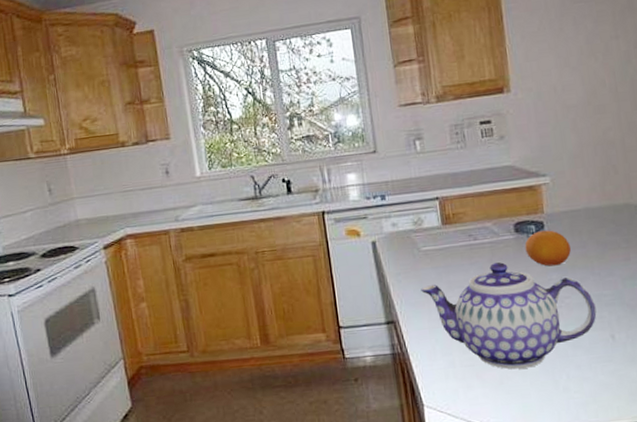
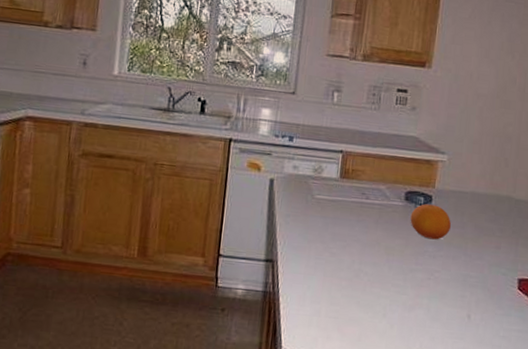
teapot: present [421,262,597,370] -> none [305,225,461,331]

